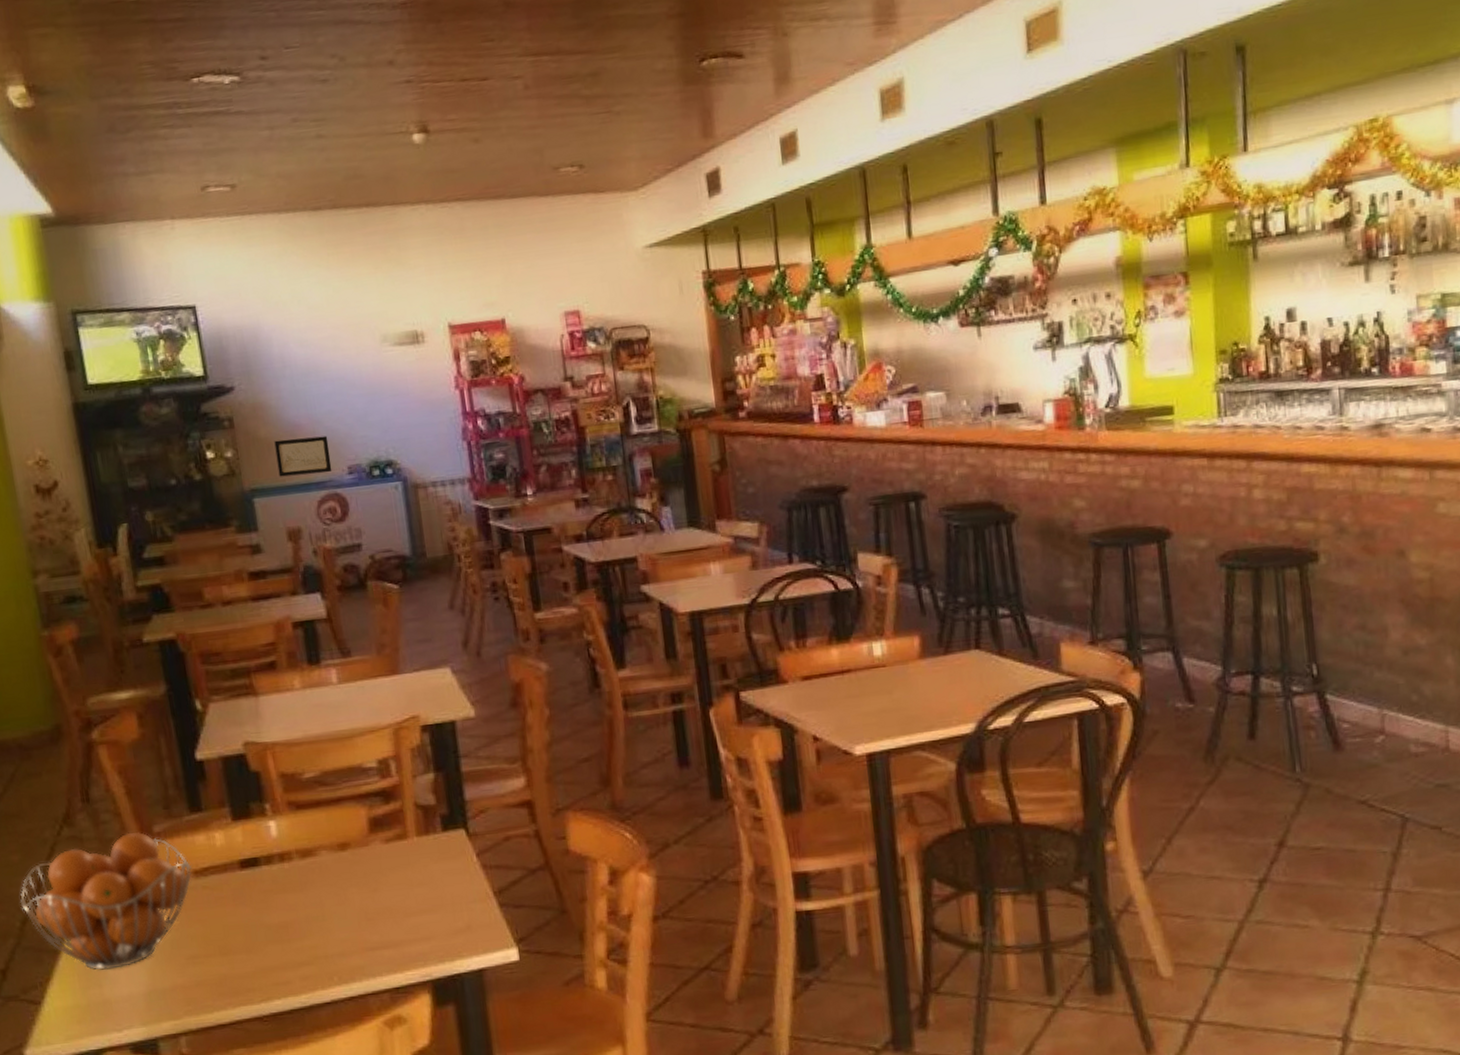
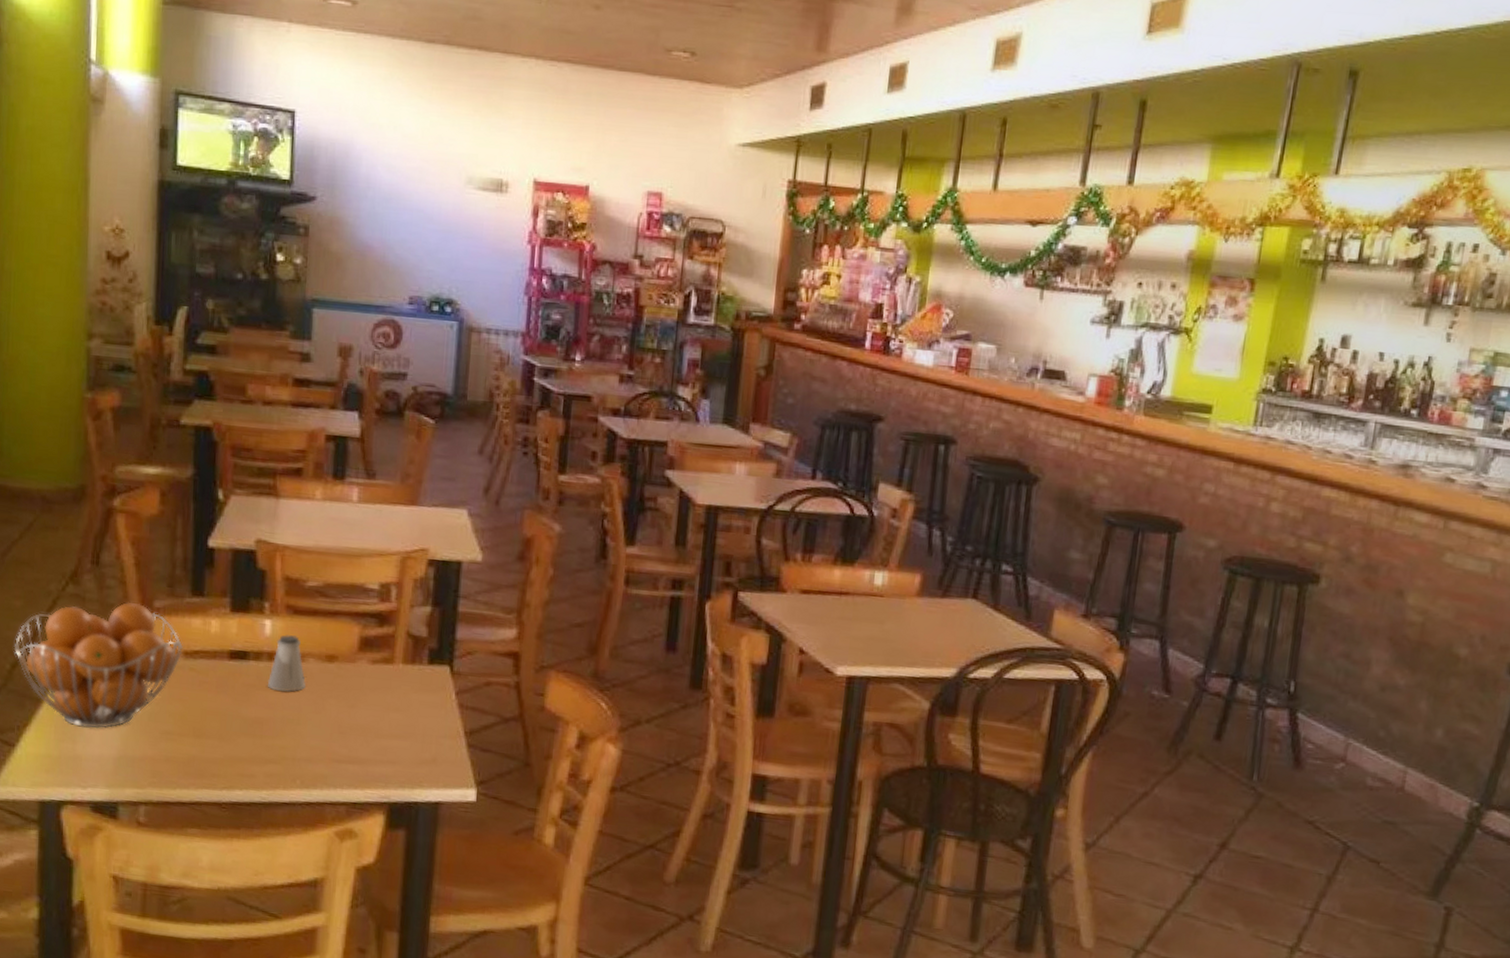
wall art: present [274,436,332,477] -> none [342,257,396,299]
saltshaker: none [283,831,323,891] -> present [267,635,306,692]

